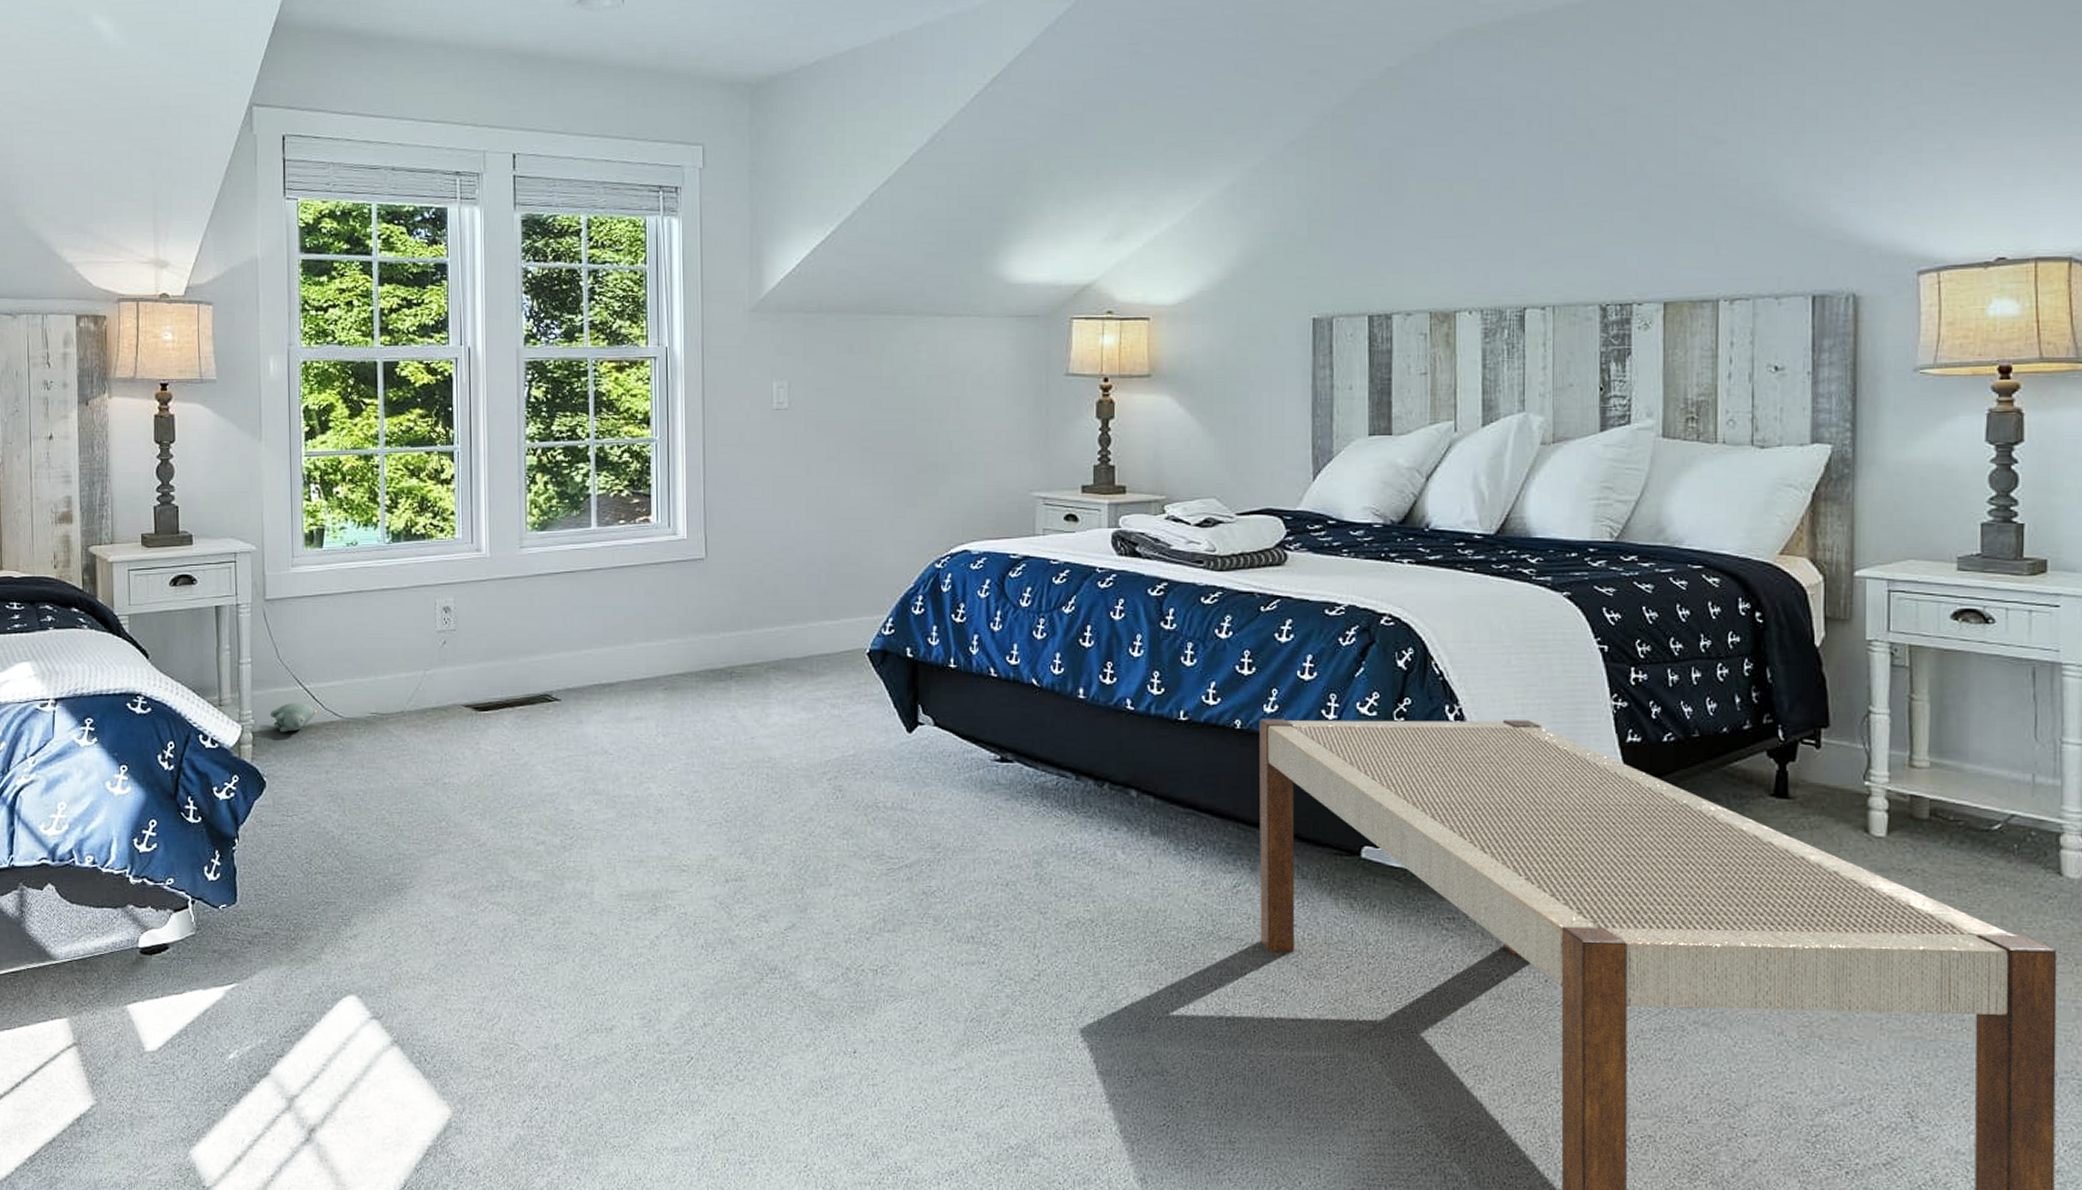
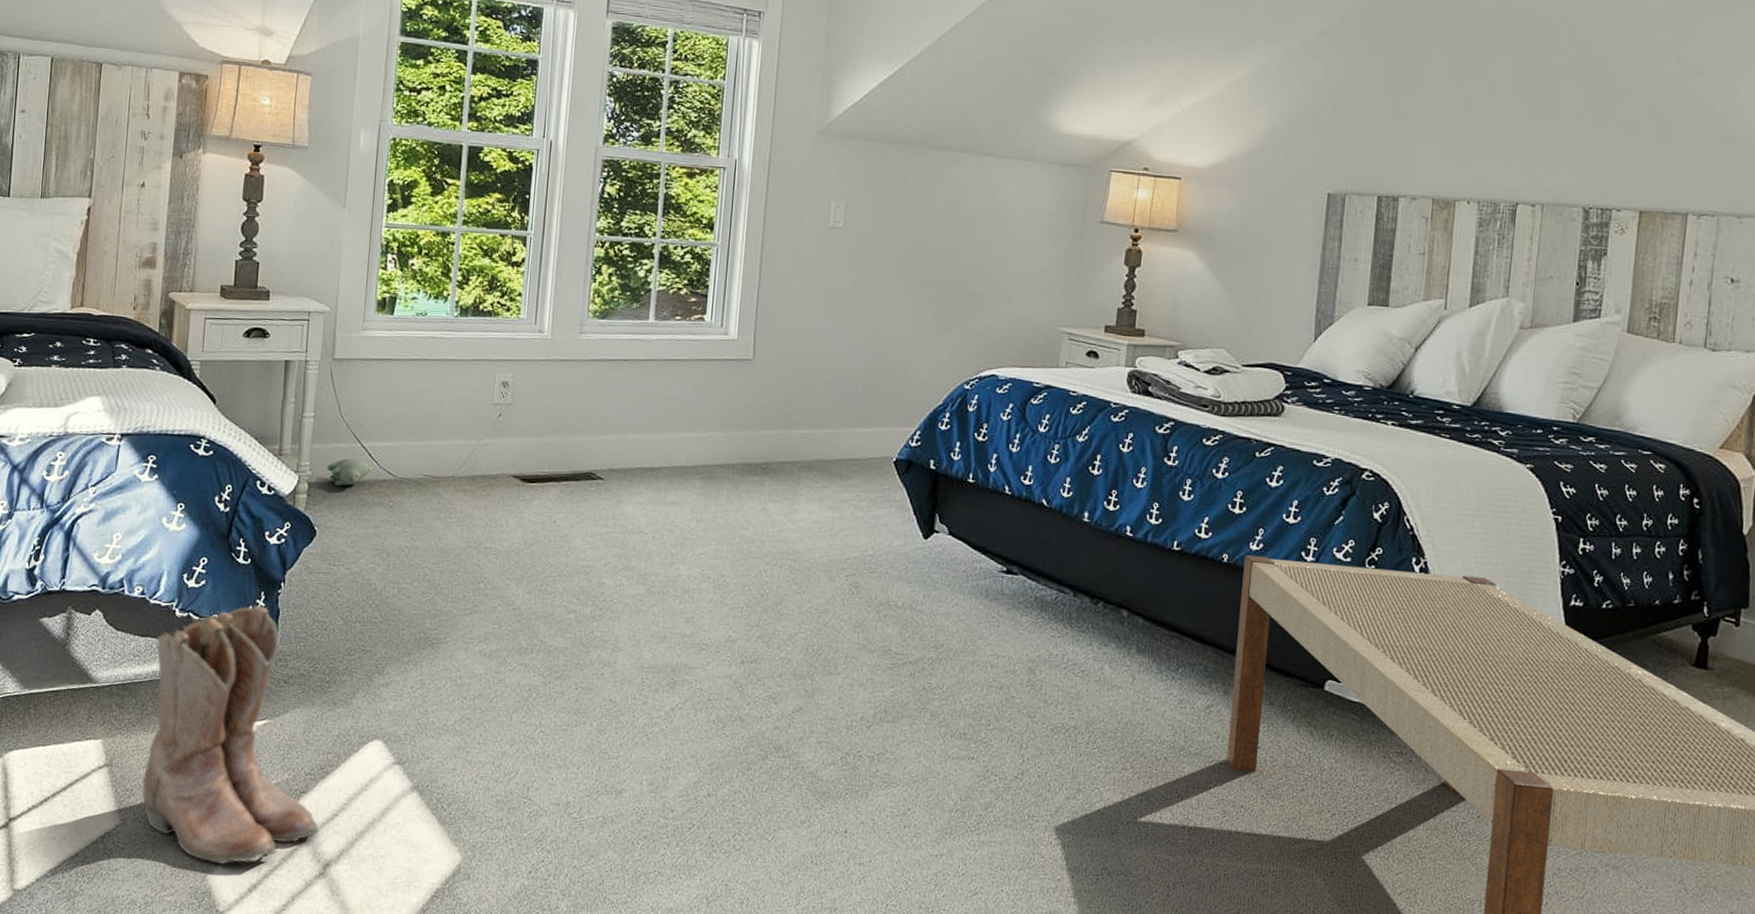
boots: none [113,864,300,1138] -> present [142,605,319,865]

